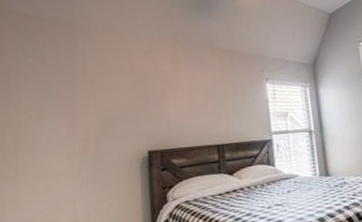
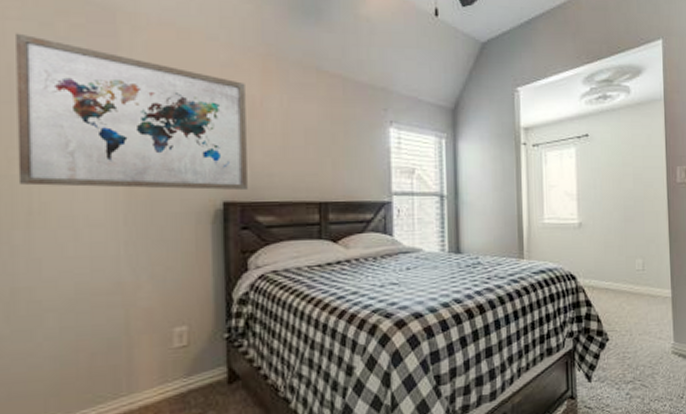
wall art: none [9,47,165,151] -> present [16,33,248,191]

